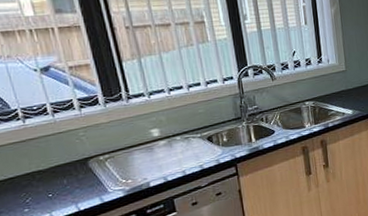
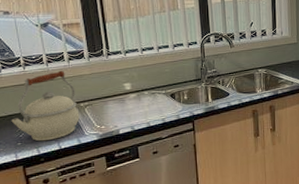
kettle: none [13,120,100,205] -> present [11,70,80,142]

